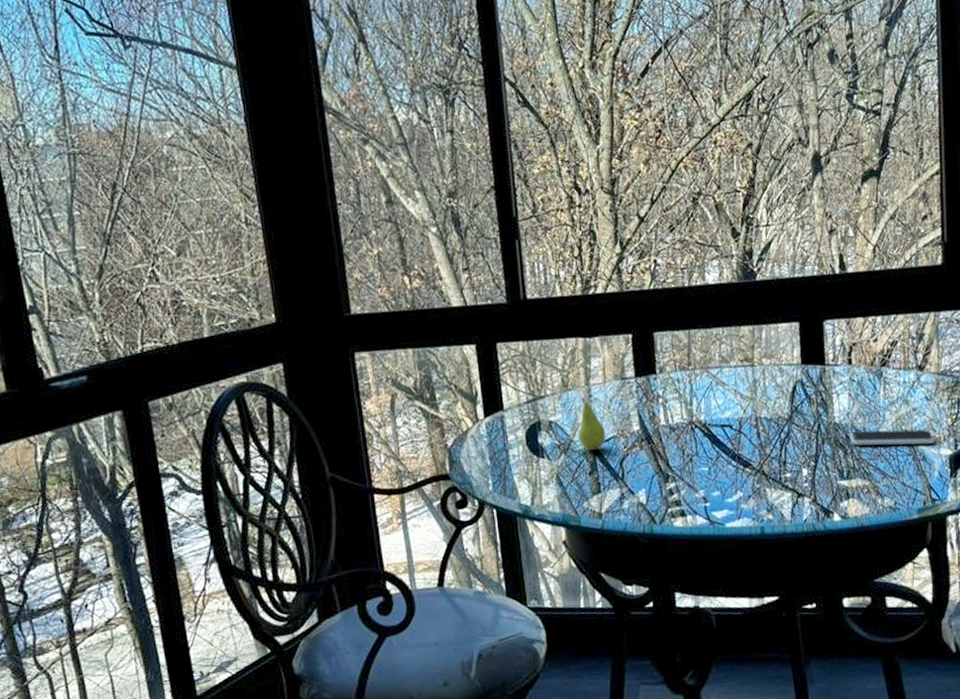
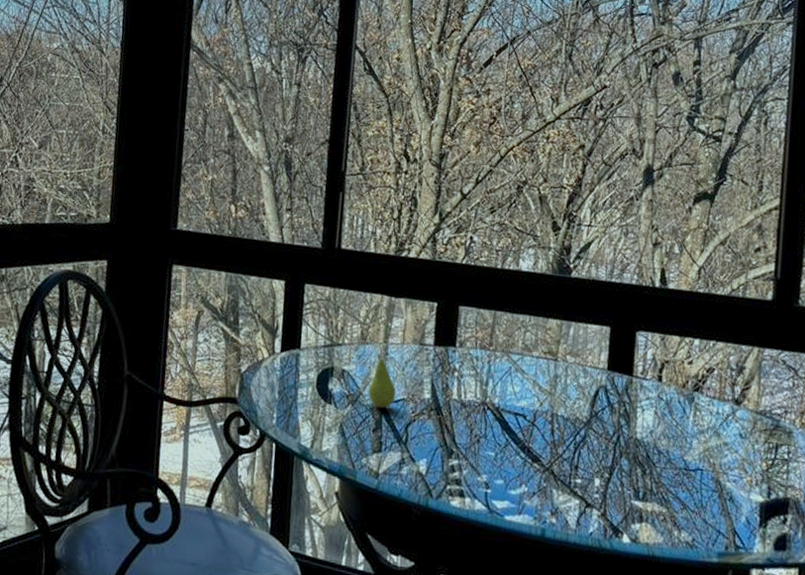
smartphone: present [850,429,936,446] -> none [651,451,746,486]

